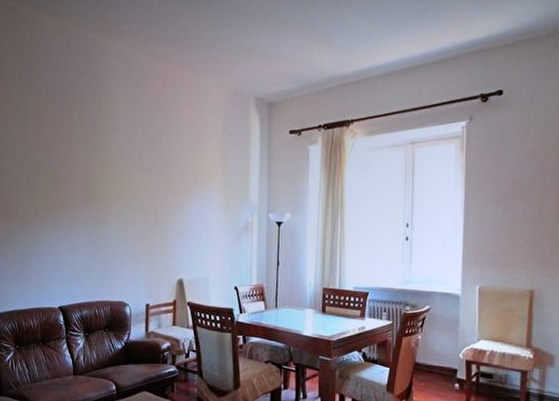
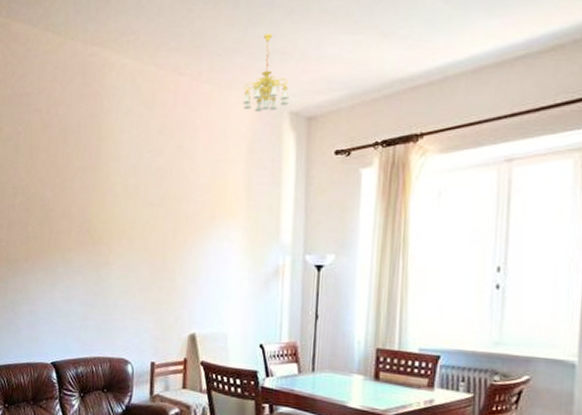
chandelier: none [218,33,254,96] -> present [243,33,289,112]

